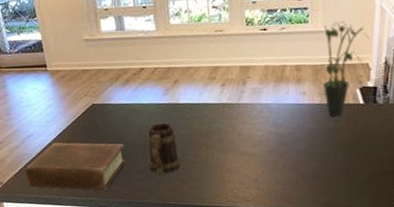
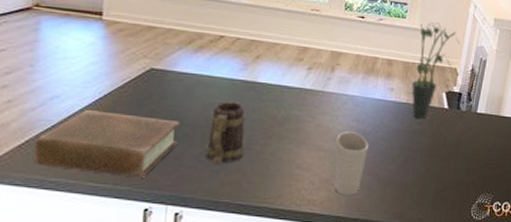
cup: none [258,136,289,191] -> present [334,132,369,195]

